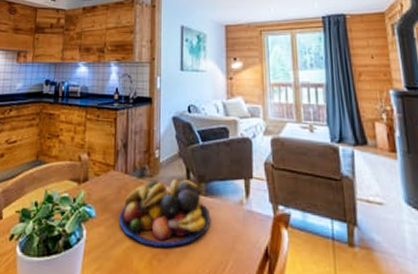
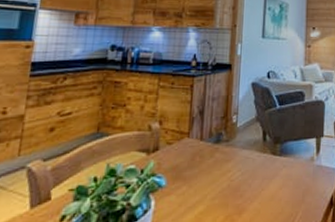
fruit bowl: present [118,178,211,248] -> none [191,141,284,209]

